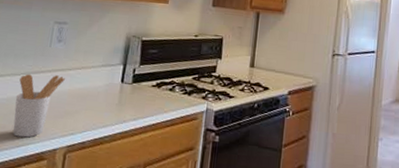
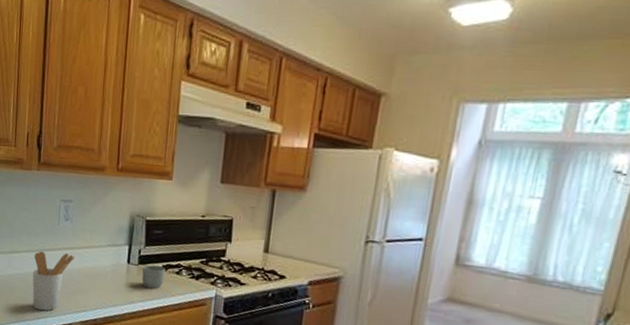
mug: none [135,83,159,106] -> present [142,265,165,289]

